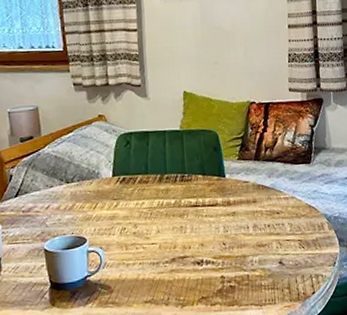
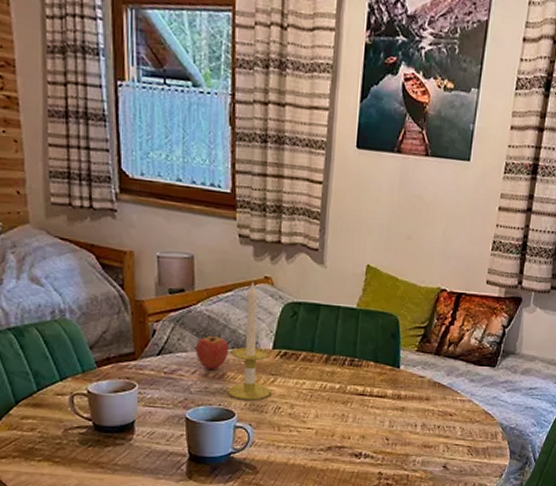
fruit: none [46,171,76,203] -> present [195,334,229,369]
candle: none [77,121,116,226] -> present [227,281,271,400]

